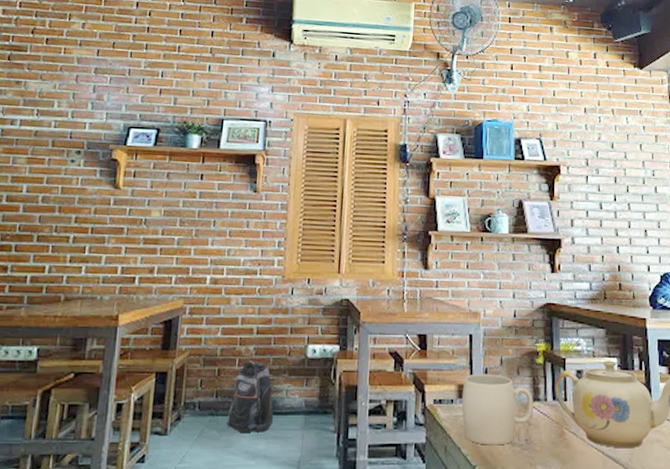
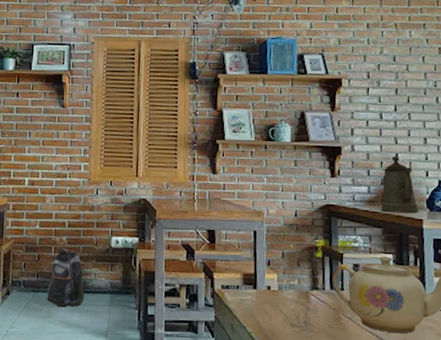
mug: present [461,373,533,446] -> none [246,264,312,326]
coffee pot: none [603,249,642,312] -> present [380,155,419,213]

